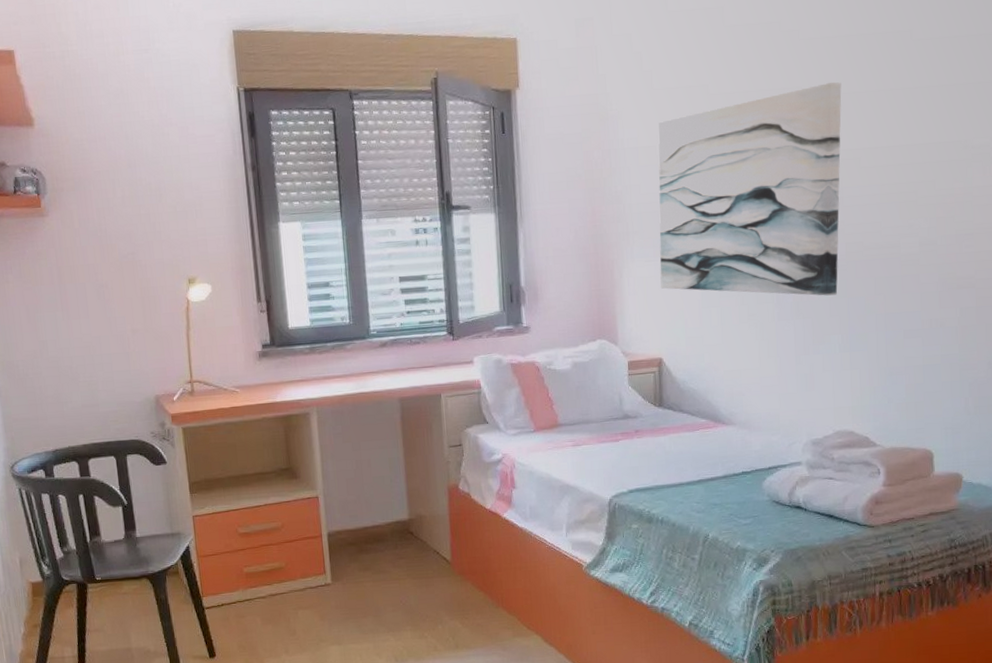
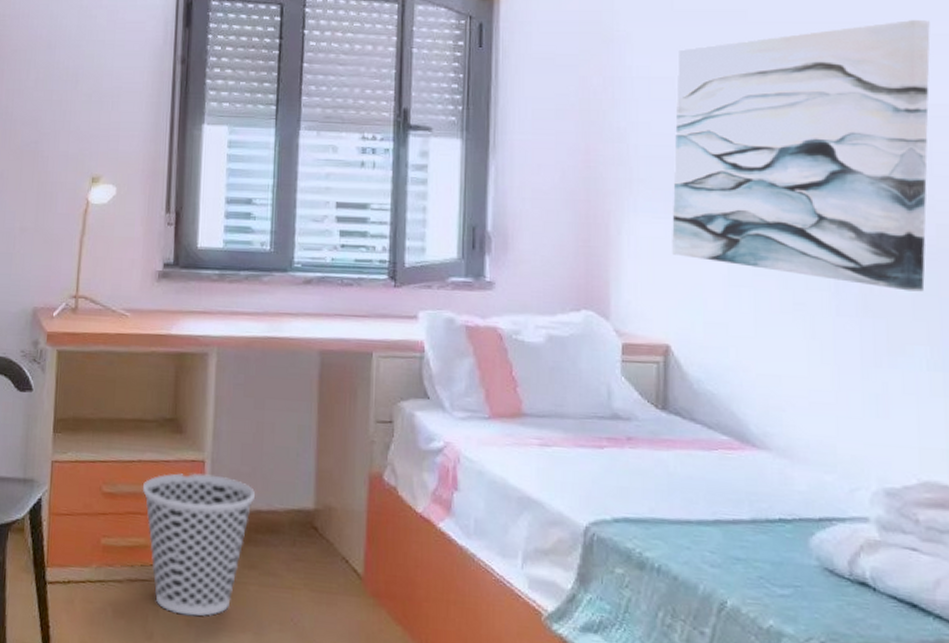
wastebasket: none [270,506,361,613] -> present [142,473,255,617]

